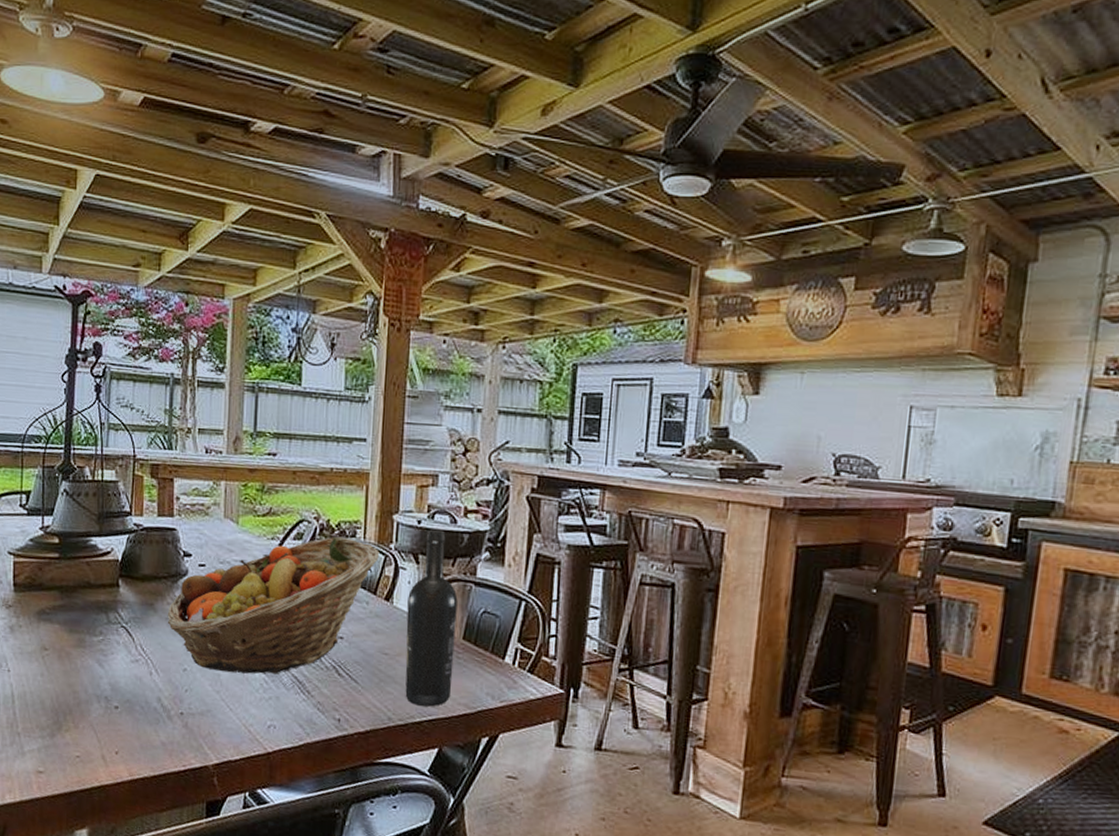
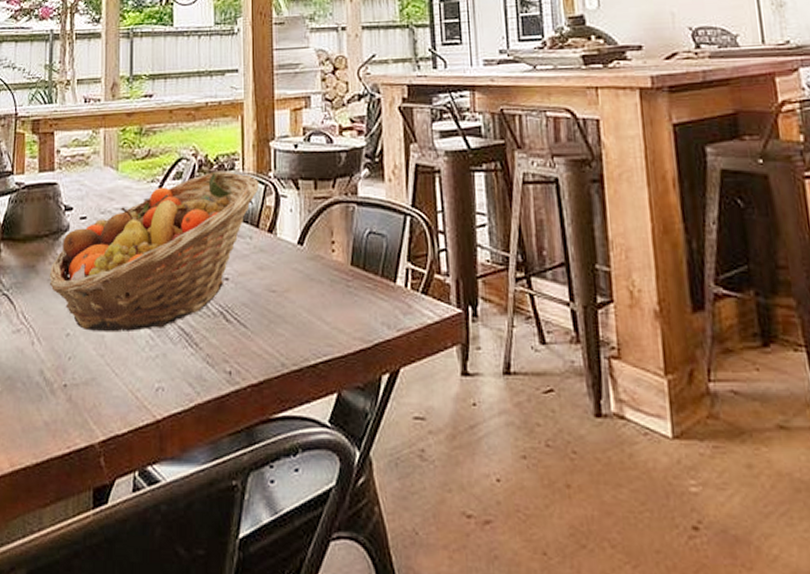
wine bottle: present [405,529,458,707] -> none [291,151,345,346]

